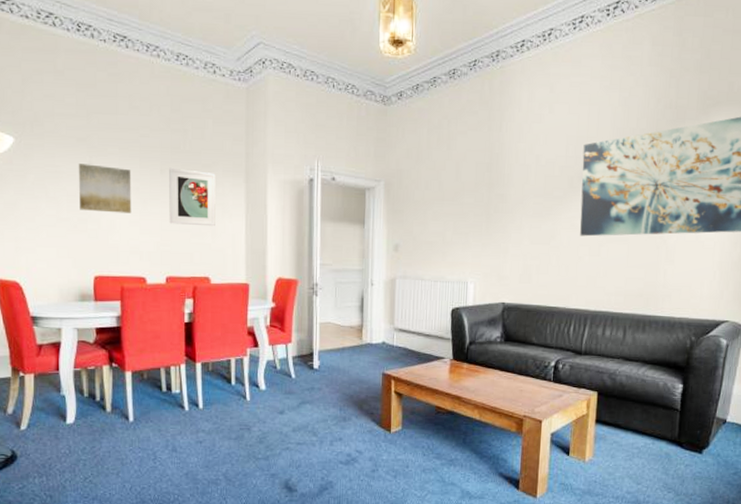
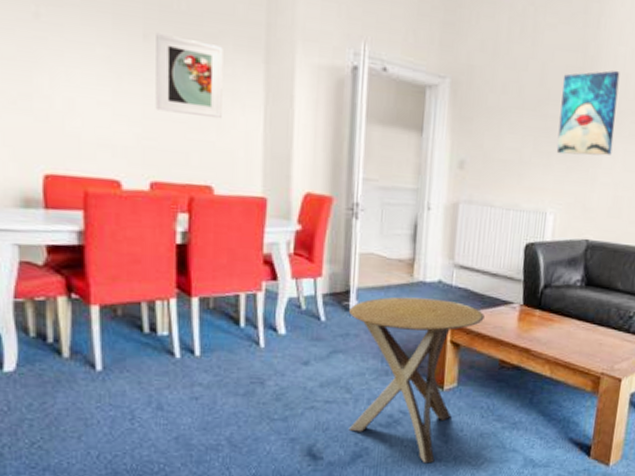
wall art: present [78,164,132,214] -> none [17,13,100,92]
side table: none [313,356,421,495] -> present [348,296,485,464]
wall art: none [472,162,522,234] -> present [556,70,620,156]

